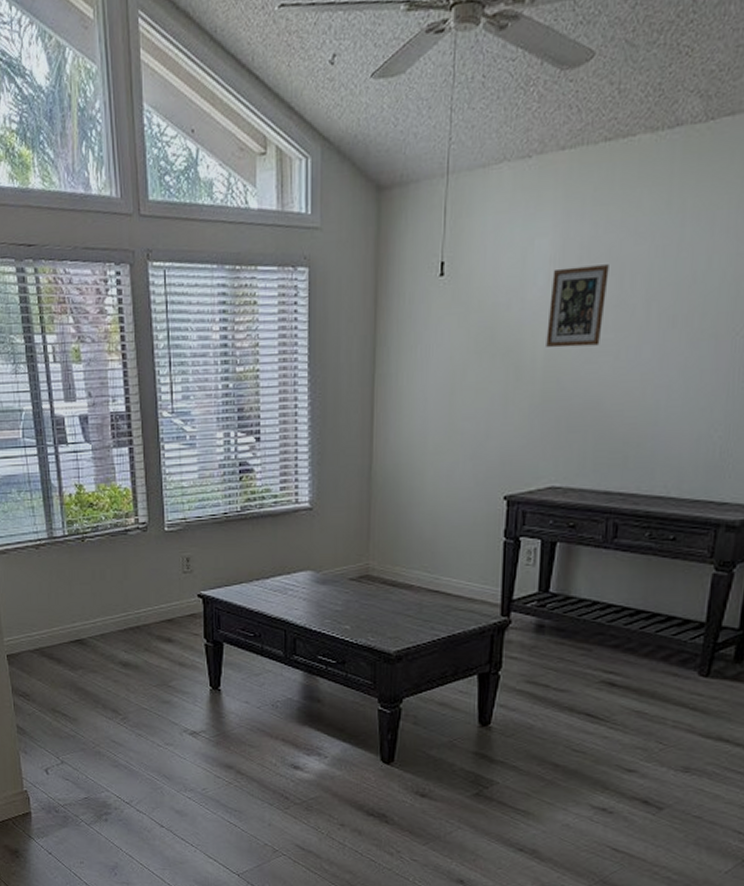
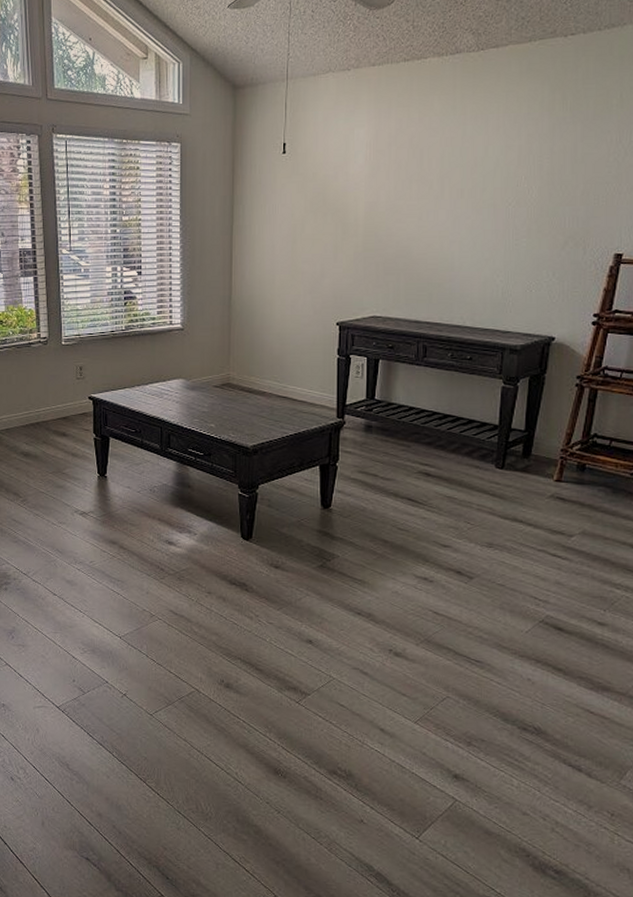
picture frame: present [546,264,609,348] -> none [366,150,411,210]

